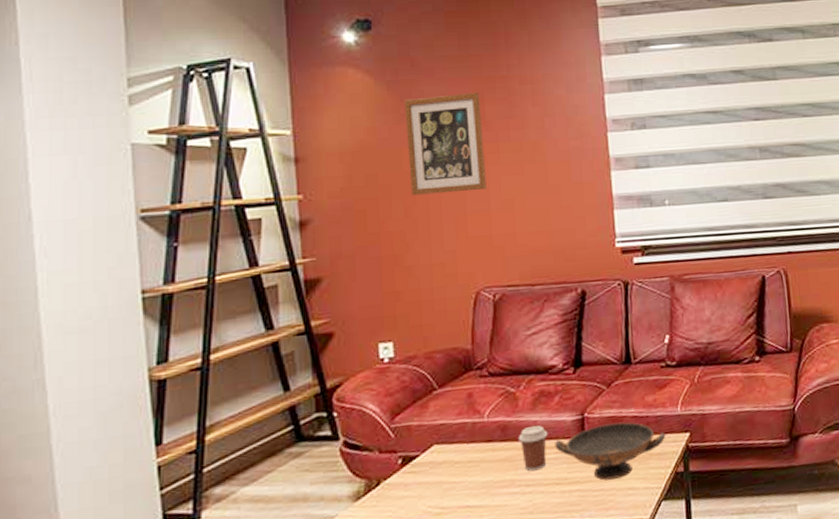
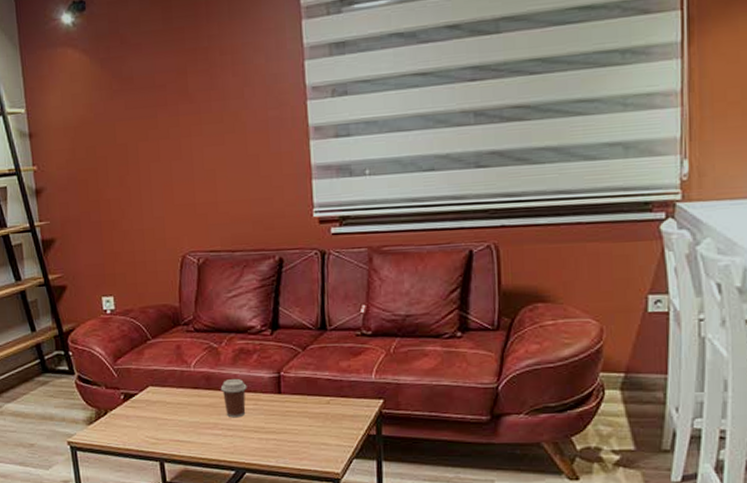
wall art: present [404,92,487,196] -> none [116,65,190,166]
decorative bowl: present [555,422,666,481] -> none [253,383,360,434]

